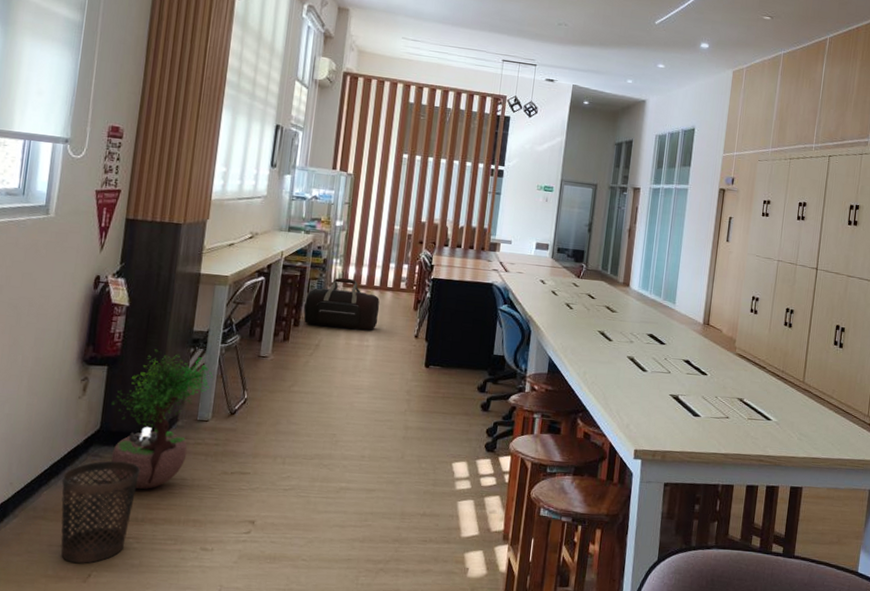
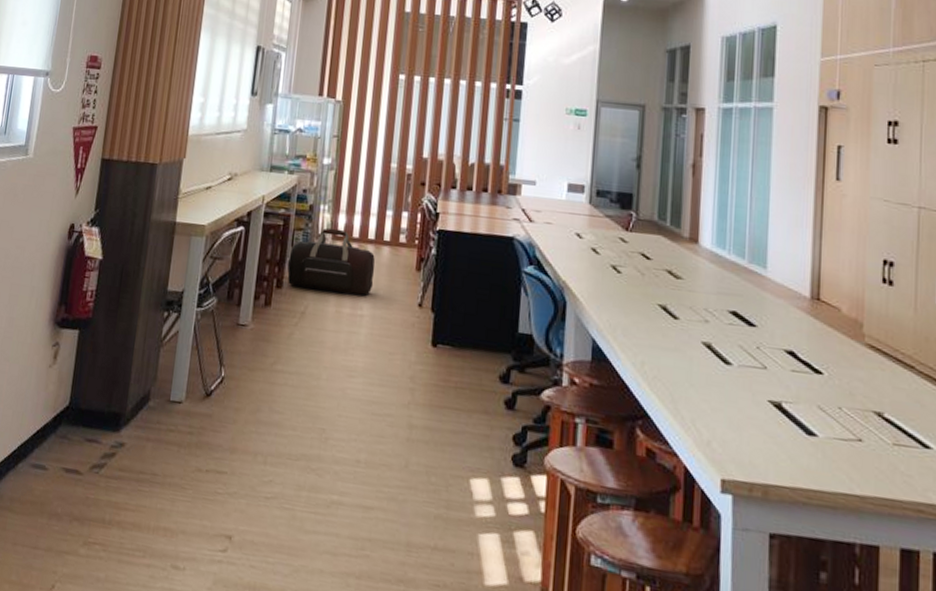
trash bin: present [60,460,140,564] -> none [25,444,108,571]
potted tree: present [111,349,213,490] -> none [80,311,188,484]

